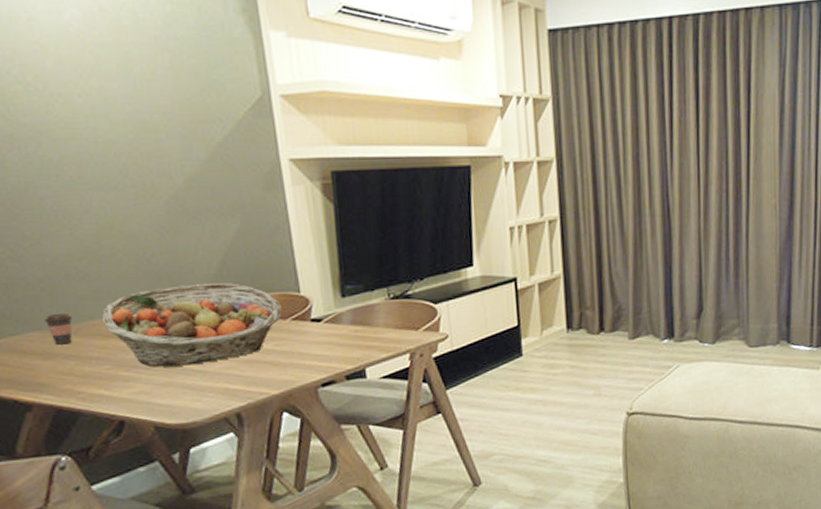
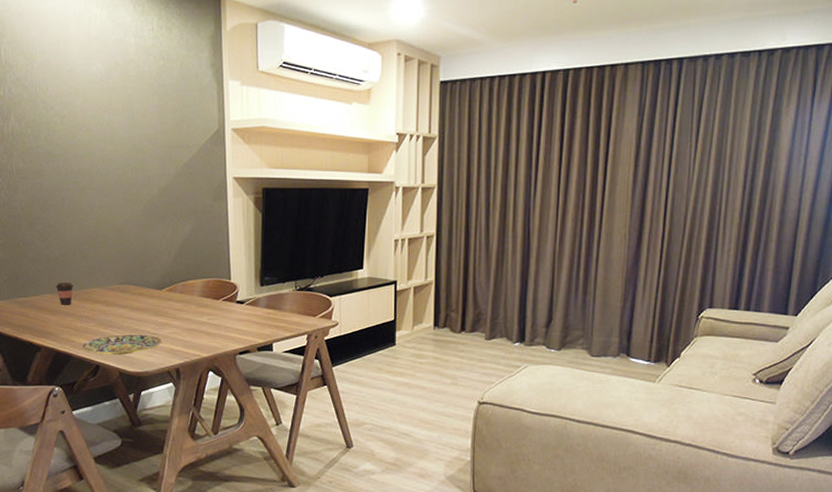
plate: none [93,373,212,406] -> present [81,334,162,355]
fruit basket: present [102,283,283,367] -> none [92,267,217,329]

